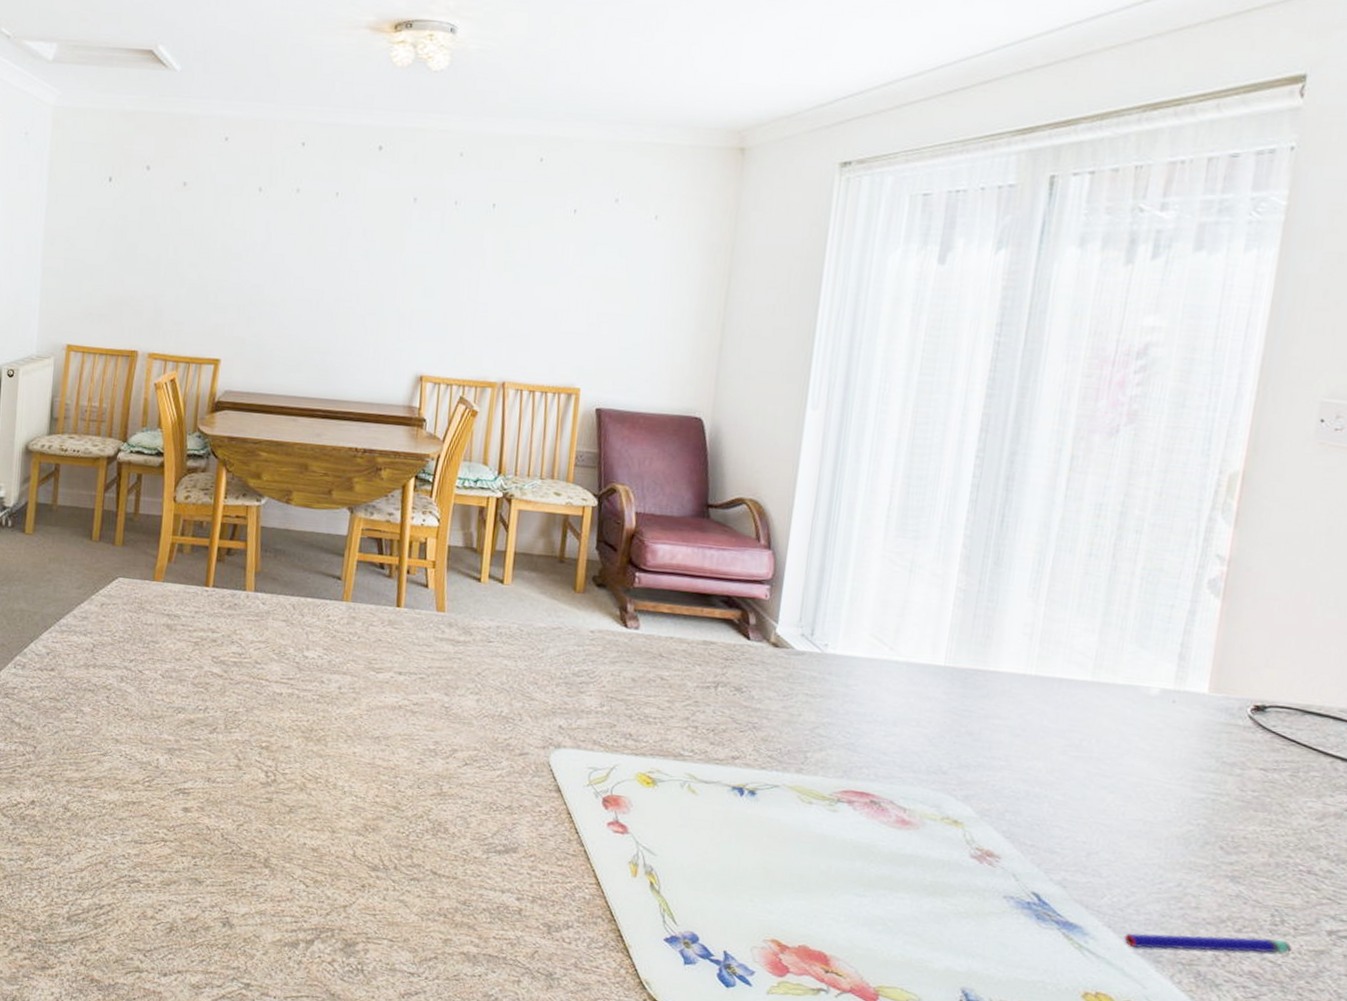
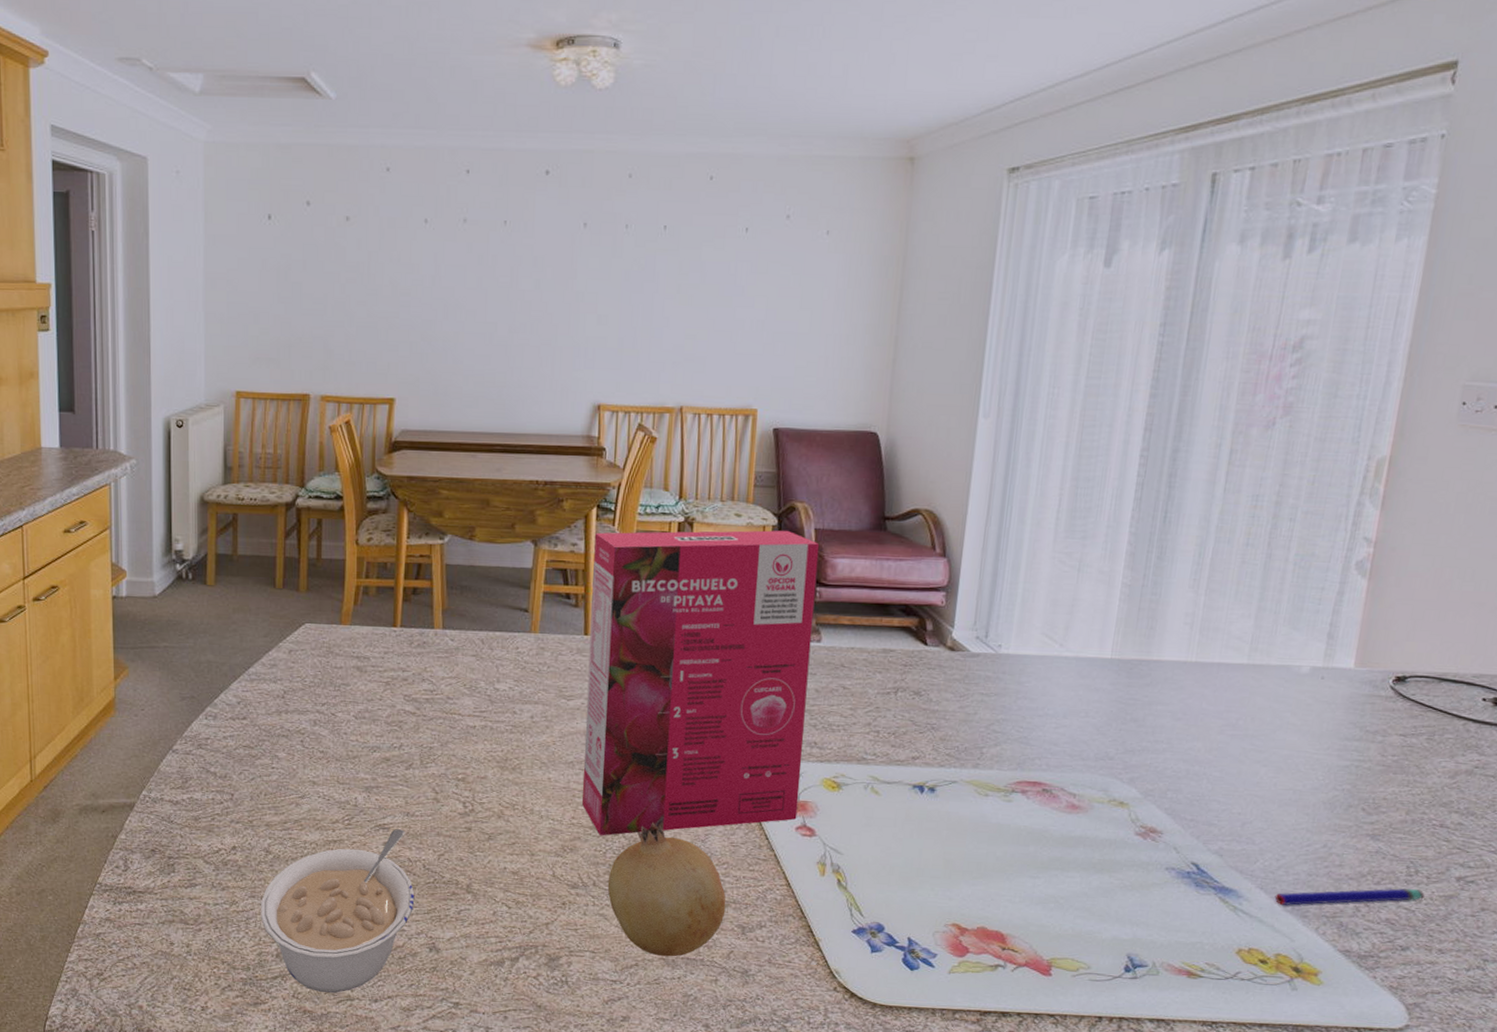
legume: none [53,794,211,964] -> present [260,829,415,994]
cereal box: none [387,503,640,818] -> present [582,530,820,836]
fruit: none [409,807,532,953] -> present [607,822,726,957]

